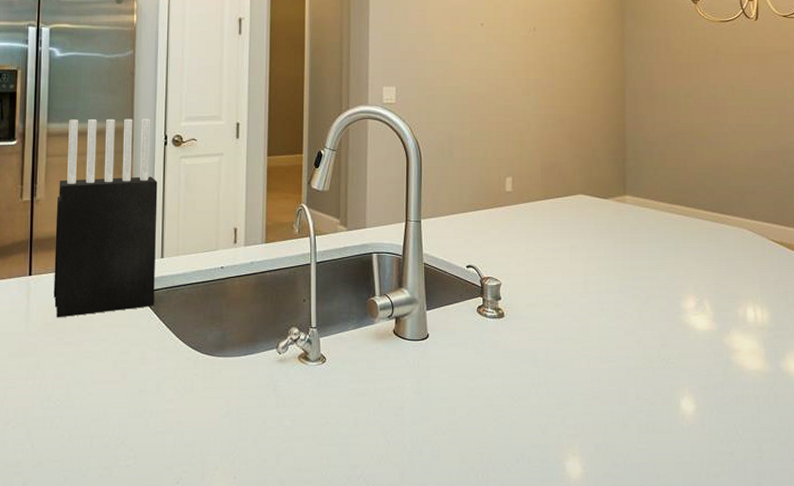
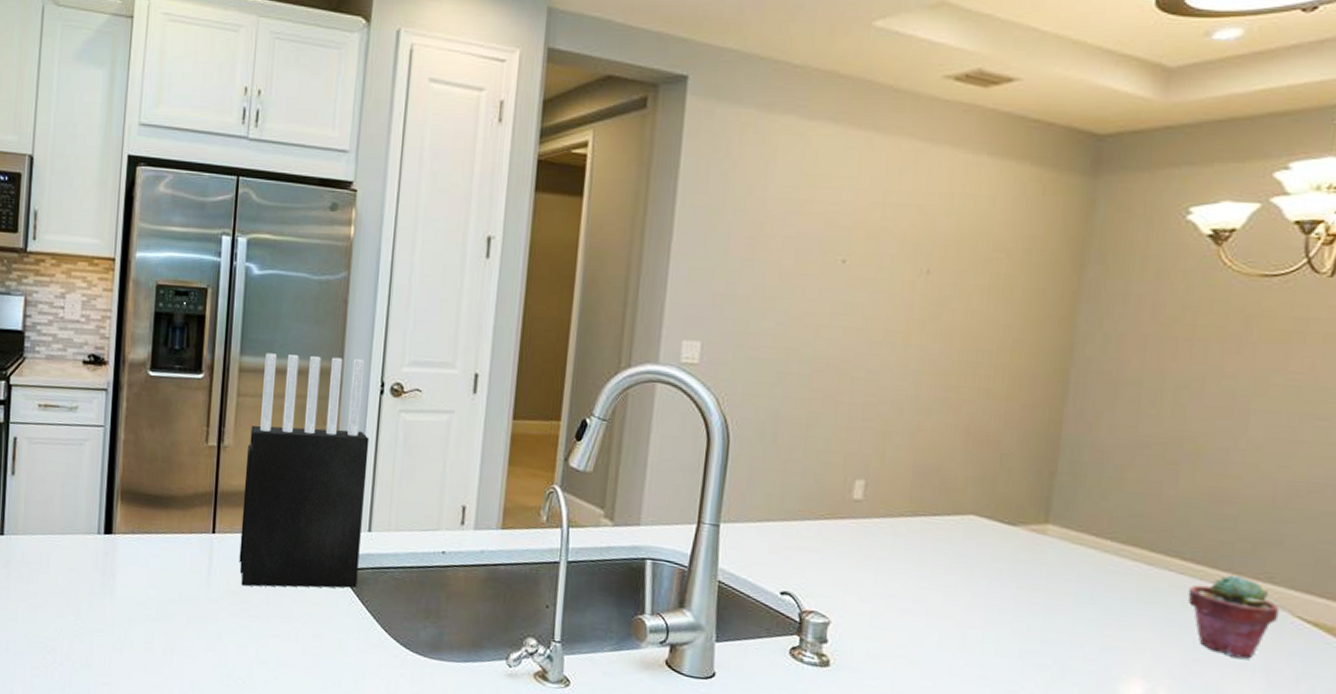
potted succulent: none [710,217,762,272] -> present [1187,575,1280,659]

